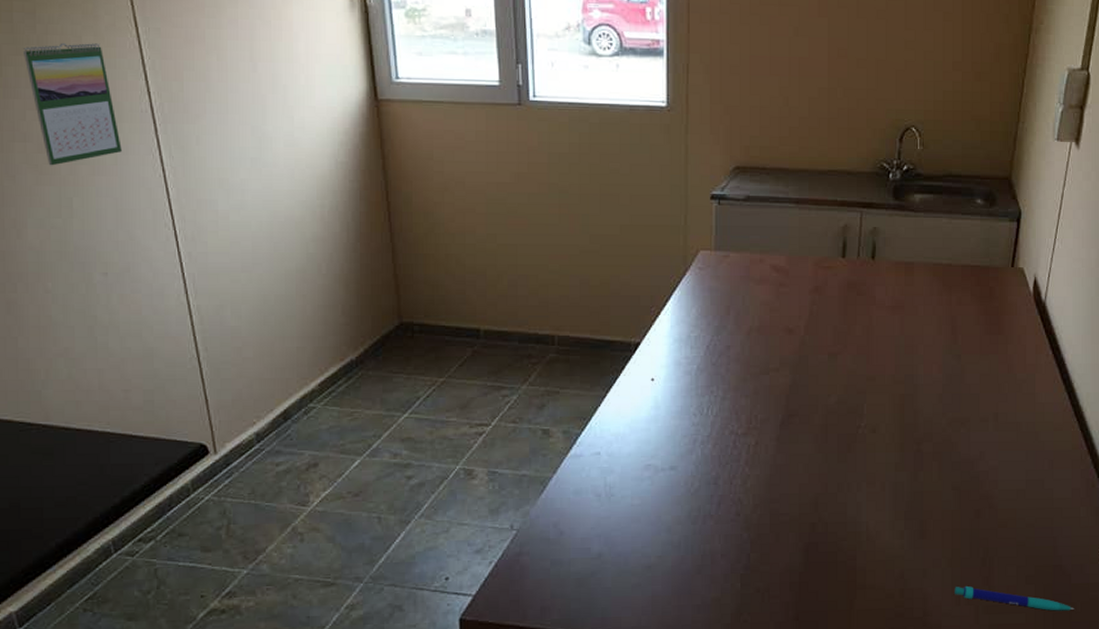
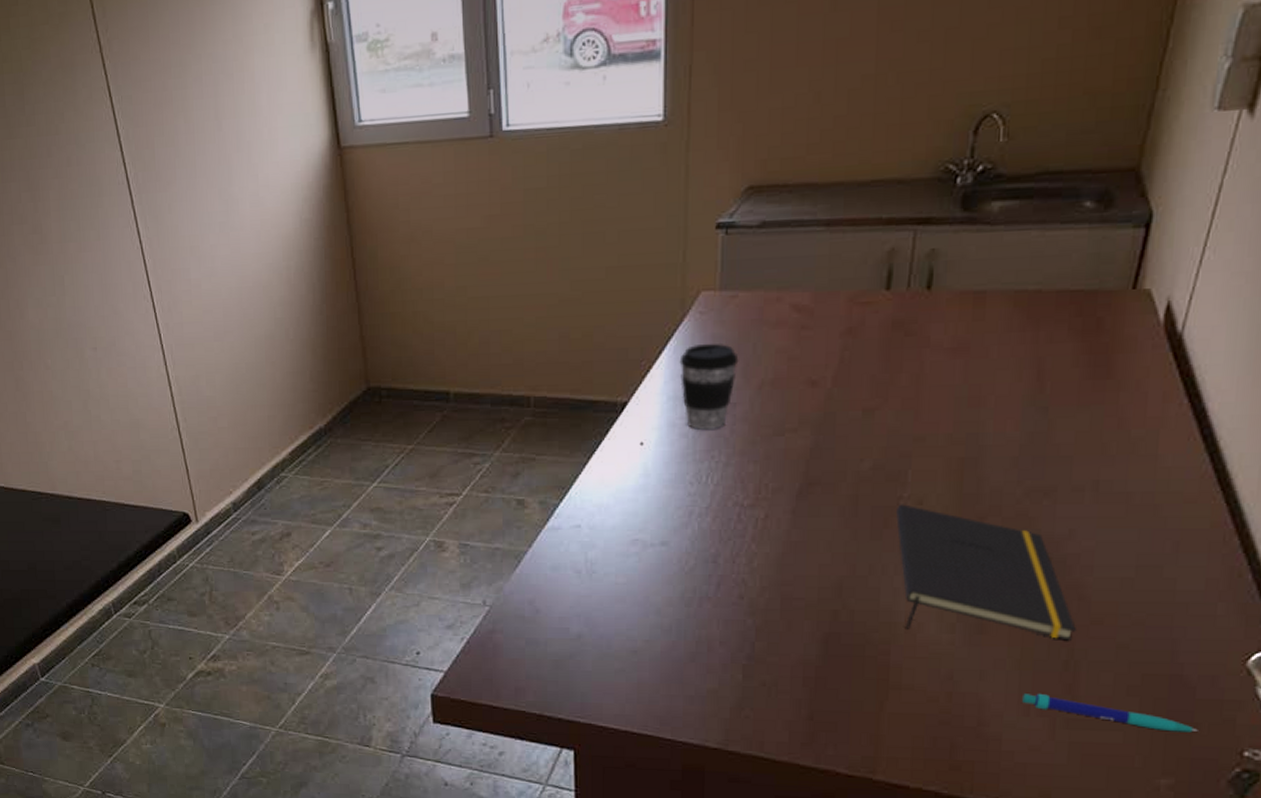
calendar: present [22,42,122,166] -> none [15,118,103,246]
coffee cup: none [683,294,731,369] -> present [679,342,739,431]
notepad: none [857,432,989,542] -> present [896,504,1076,641]

